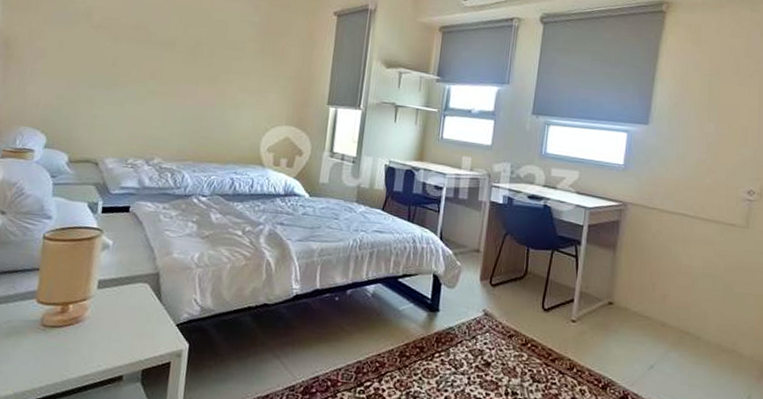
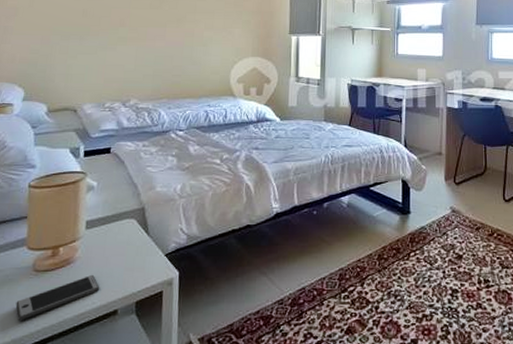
smartphone: none [20,336,107,376] -> present [15,274,100,322]

